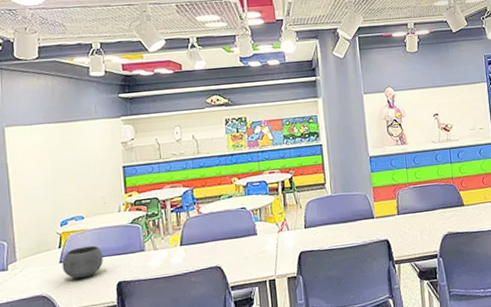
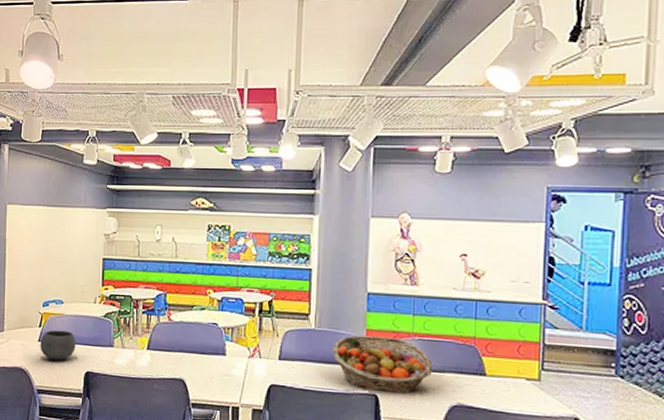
fruit basket: none [348,190,427,238] -> present [332,335,433,394]

